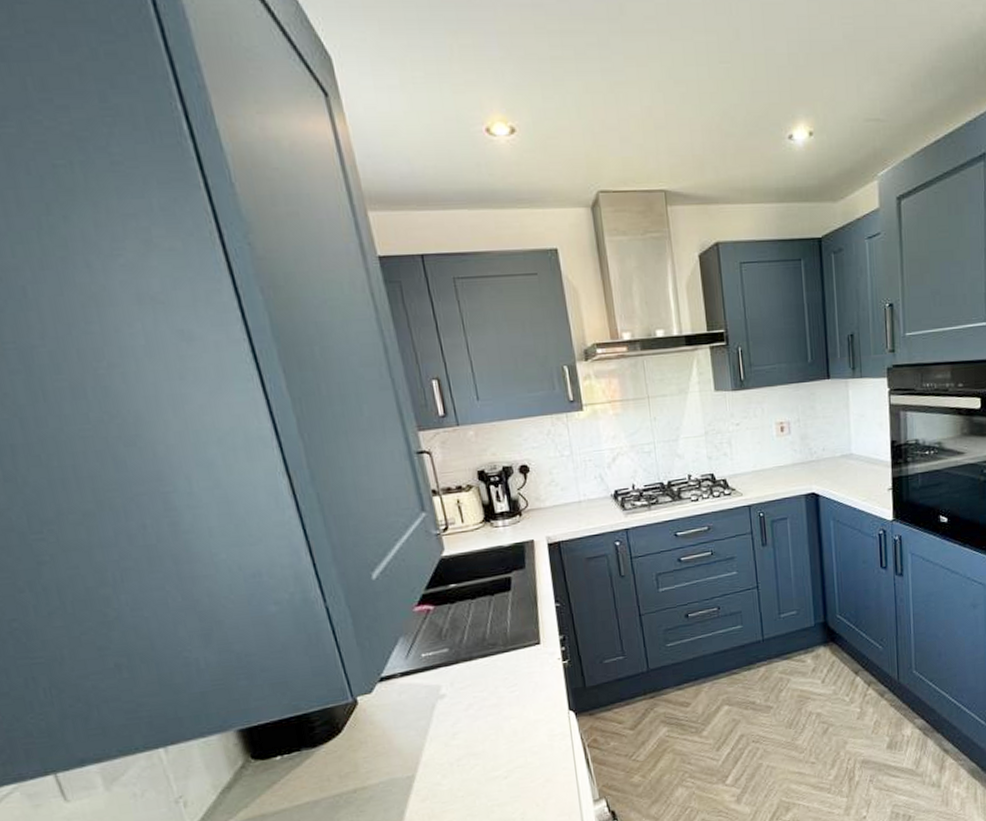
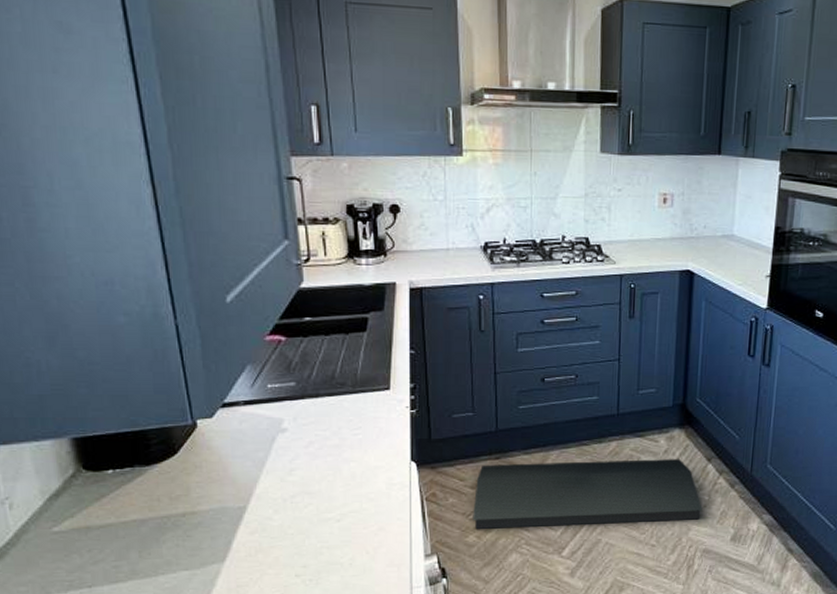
door mat: none [634,676,856,769] -> present [473,459,702,529]

